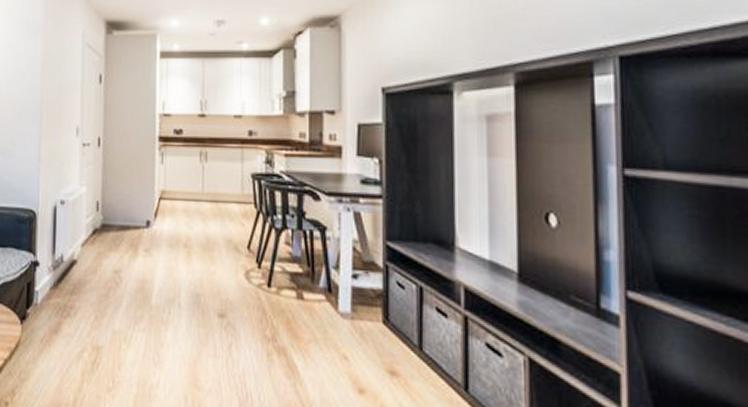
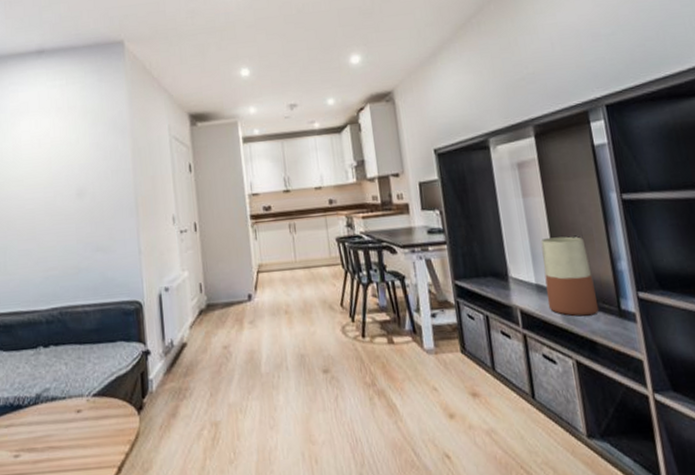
vase: none [501,209,570,309] -> present [540,236,599,317]

